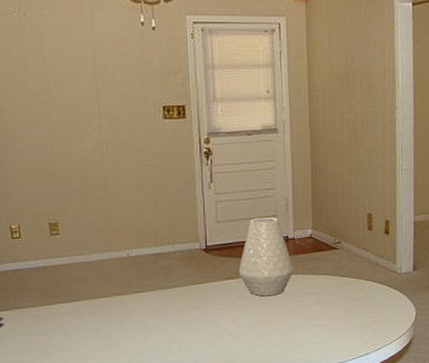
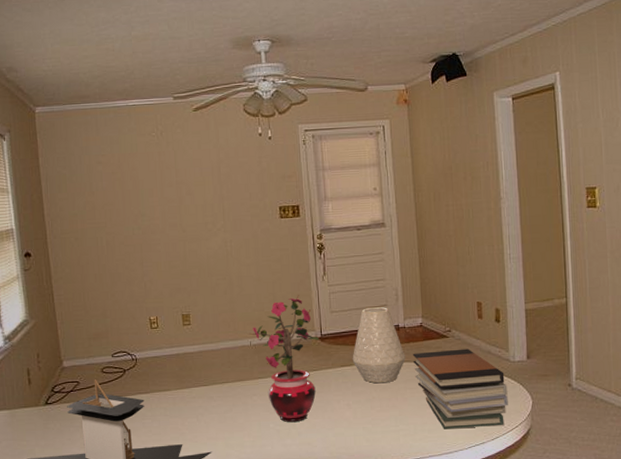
potted plant: none [127,203,203,339] -> present [249,295,319,423]
book stack: none [301,260,393,342] -> present [412,348,508,429]

